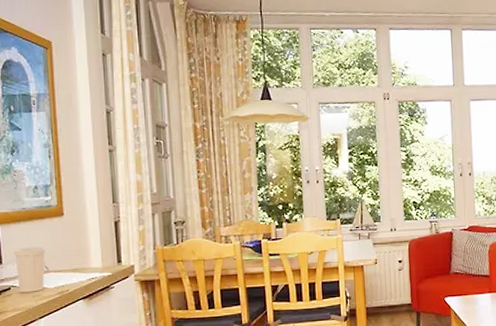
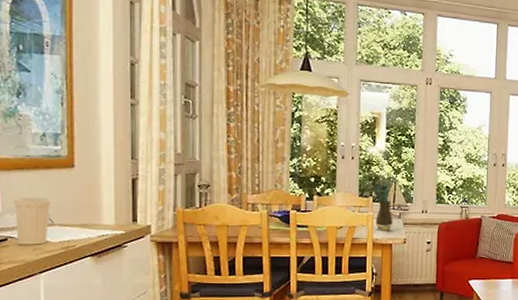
vase: none [340,203,363,254] -> present [373,181,393,231]

